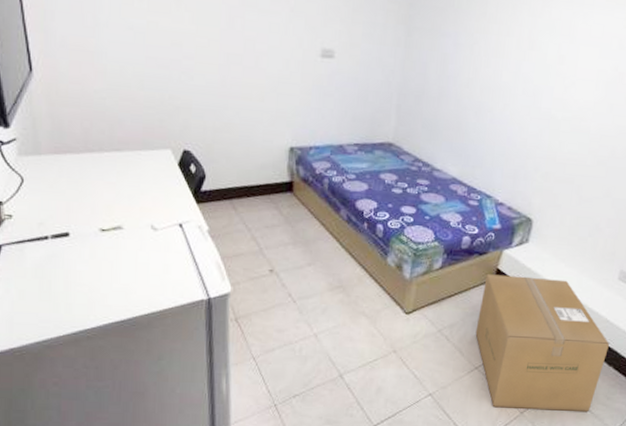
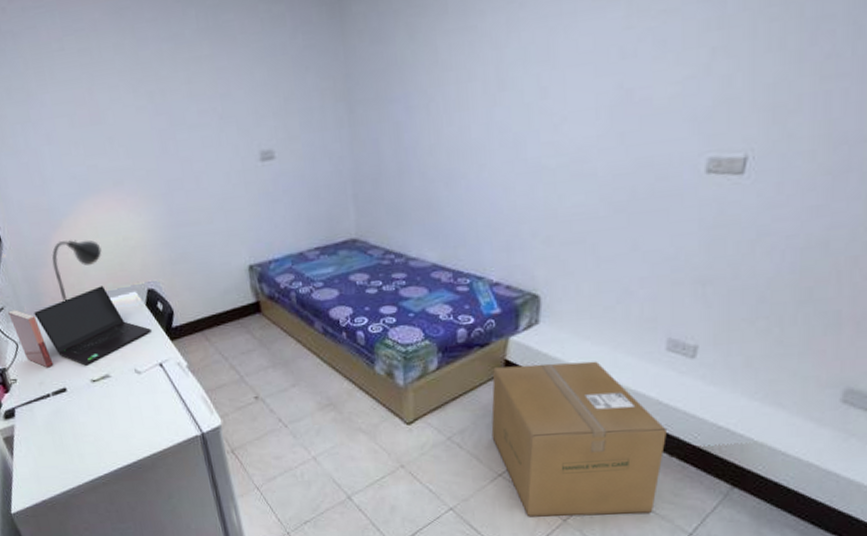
book: none [21,143,61,209] -> present [8,309,54,368]
laptop: none [51,137,178,214] -> present [34,285,151,366]
desk lamp: none [85,85,144,145] -> present [51,240,102,302]

